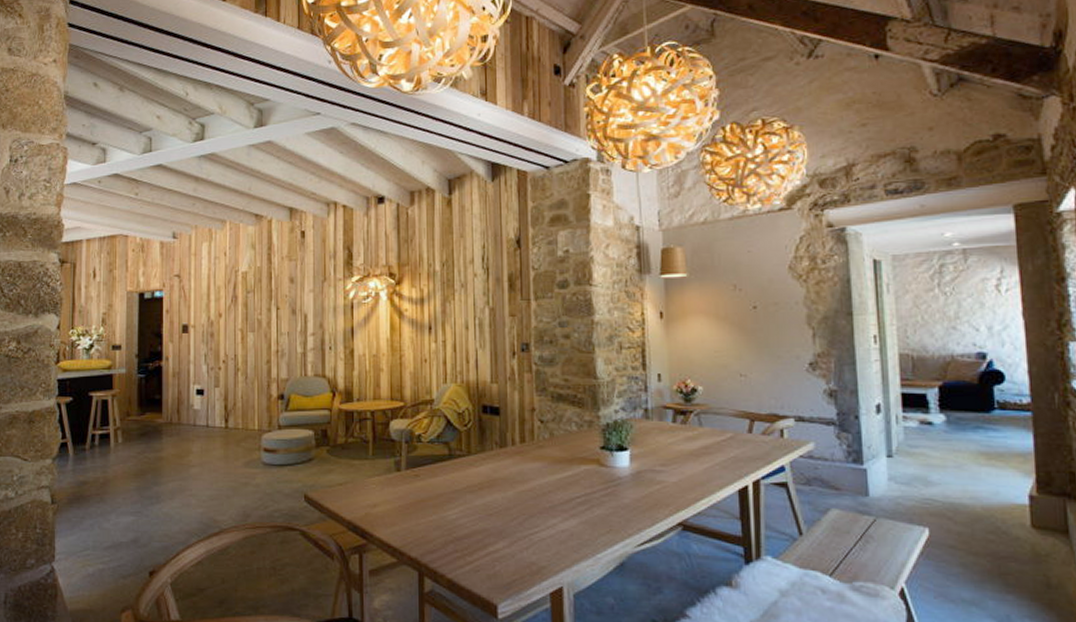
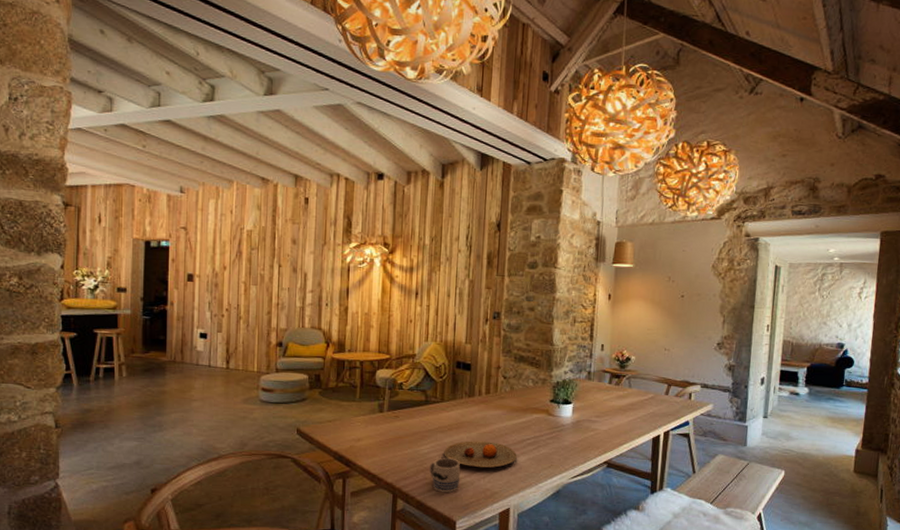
mug: none [460,523,498,568] -> present [429,457,461,492]
plate: none [476,502,566,536] -> present [444,441,517,468]

